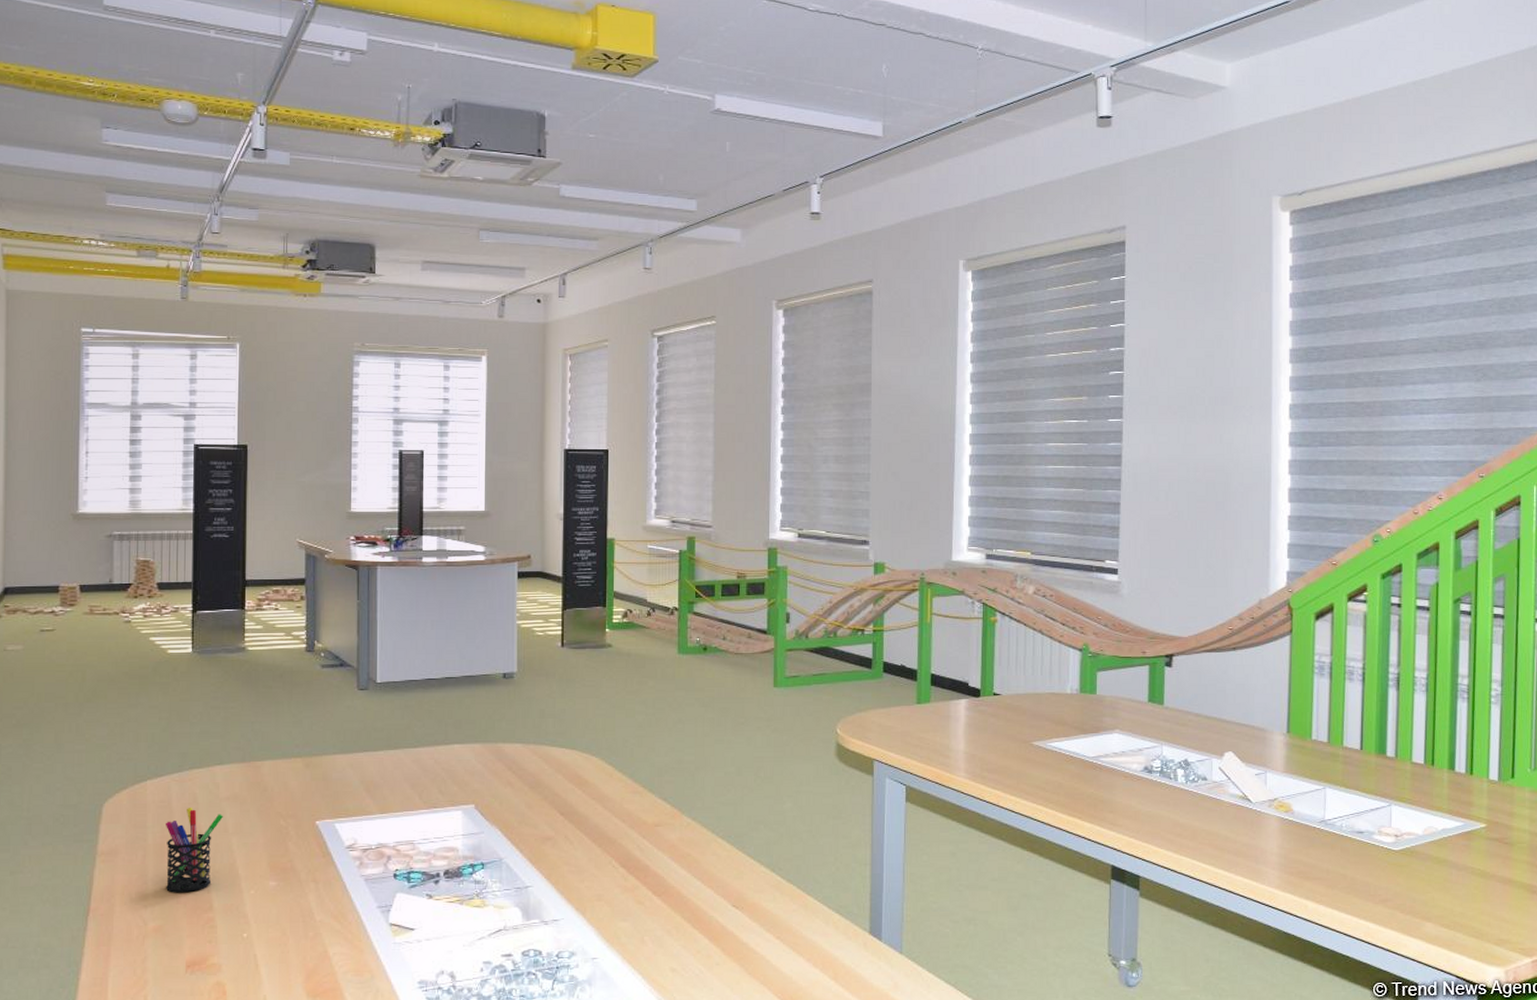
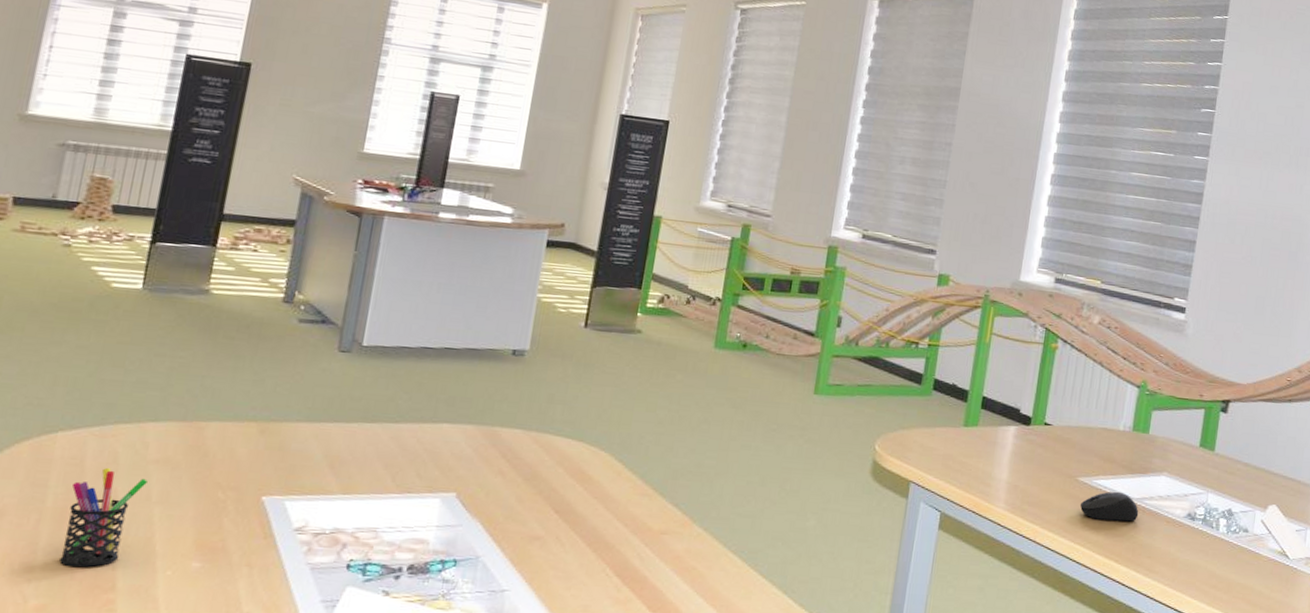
computer mouse: none [1037,752,1096,780] -> present [1079,491,1139,522]

